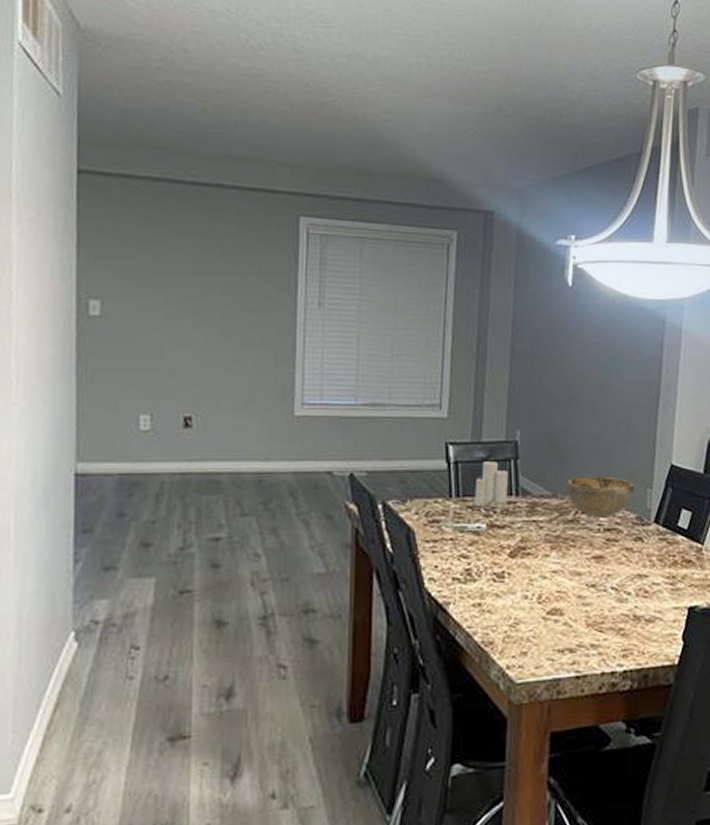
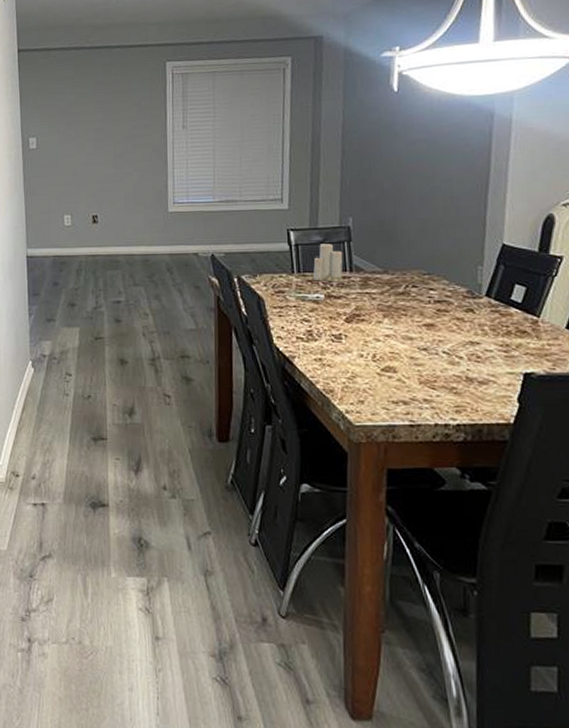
decorative bowl: present [567,476,634,518] -> none [397,255,464,291]

